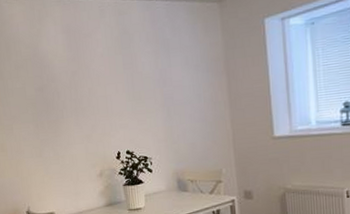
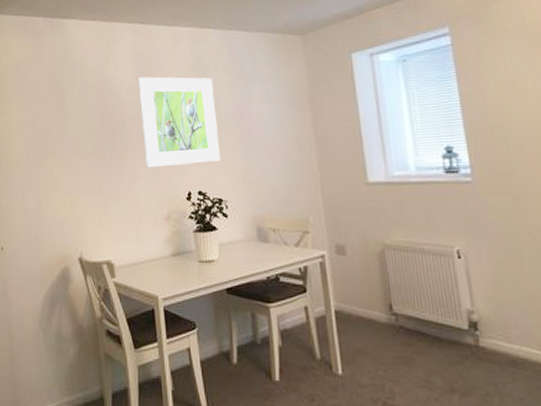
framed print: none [69,47,146,133] -> present [139,76,221,168]

